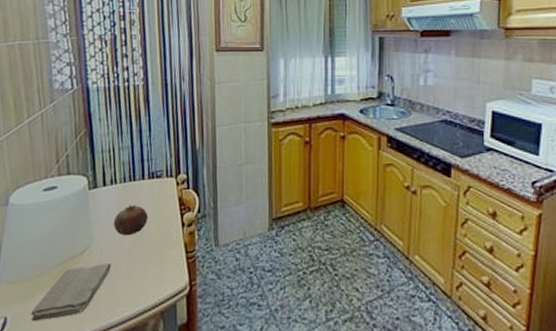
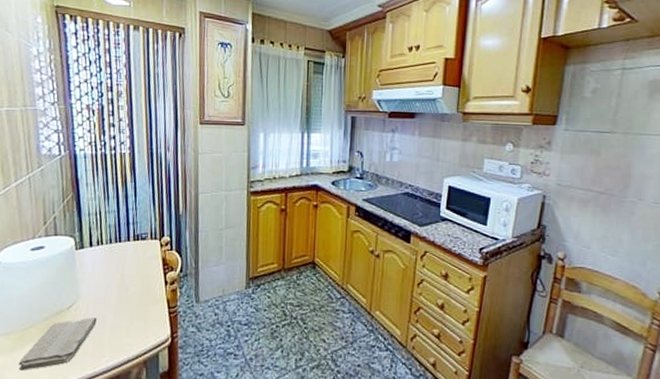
fruit: present [113,205,149,236] -> none [99,264,134,293]

